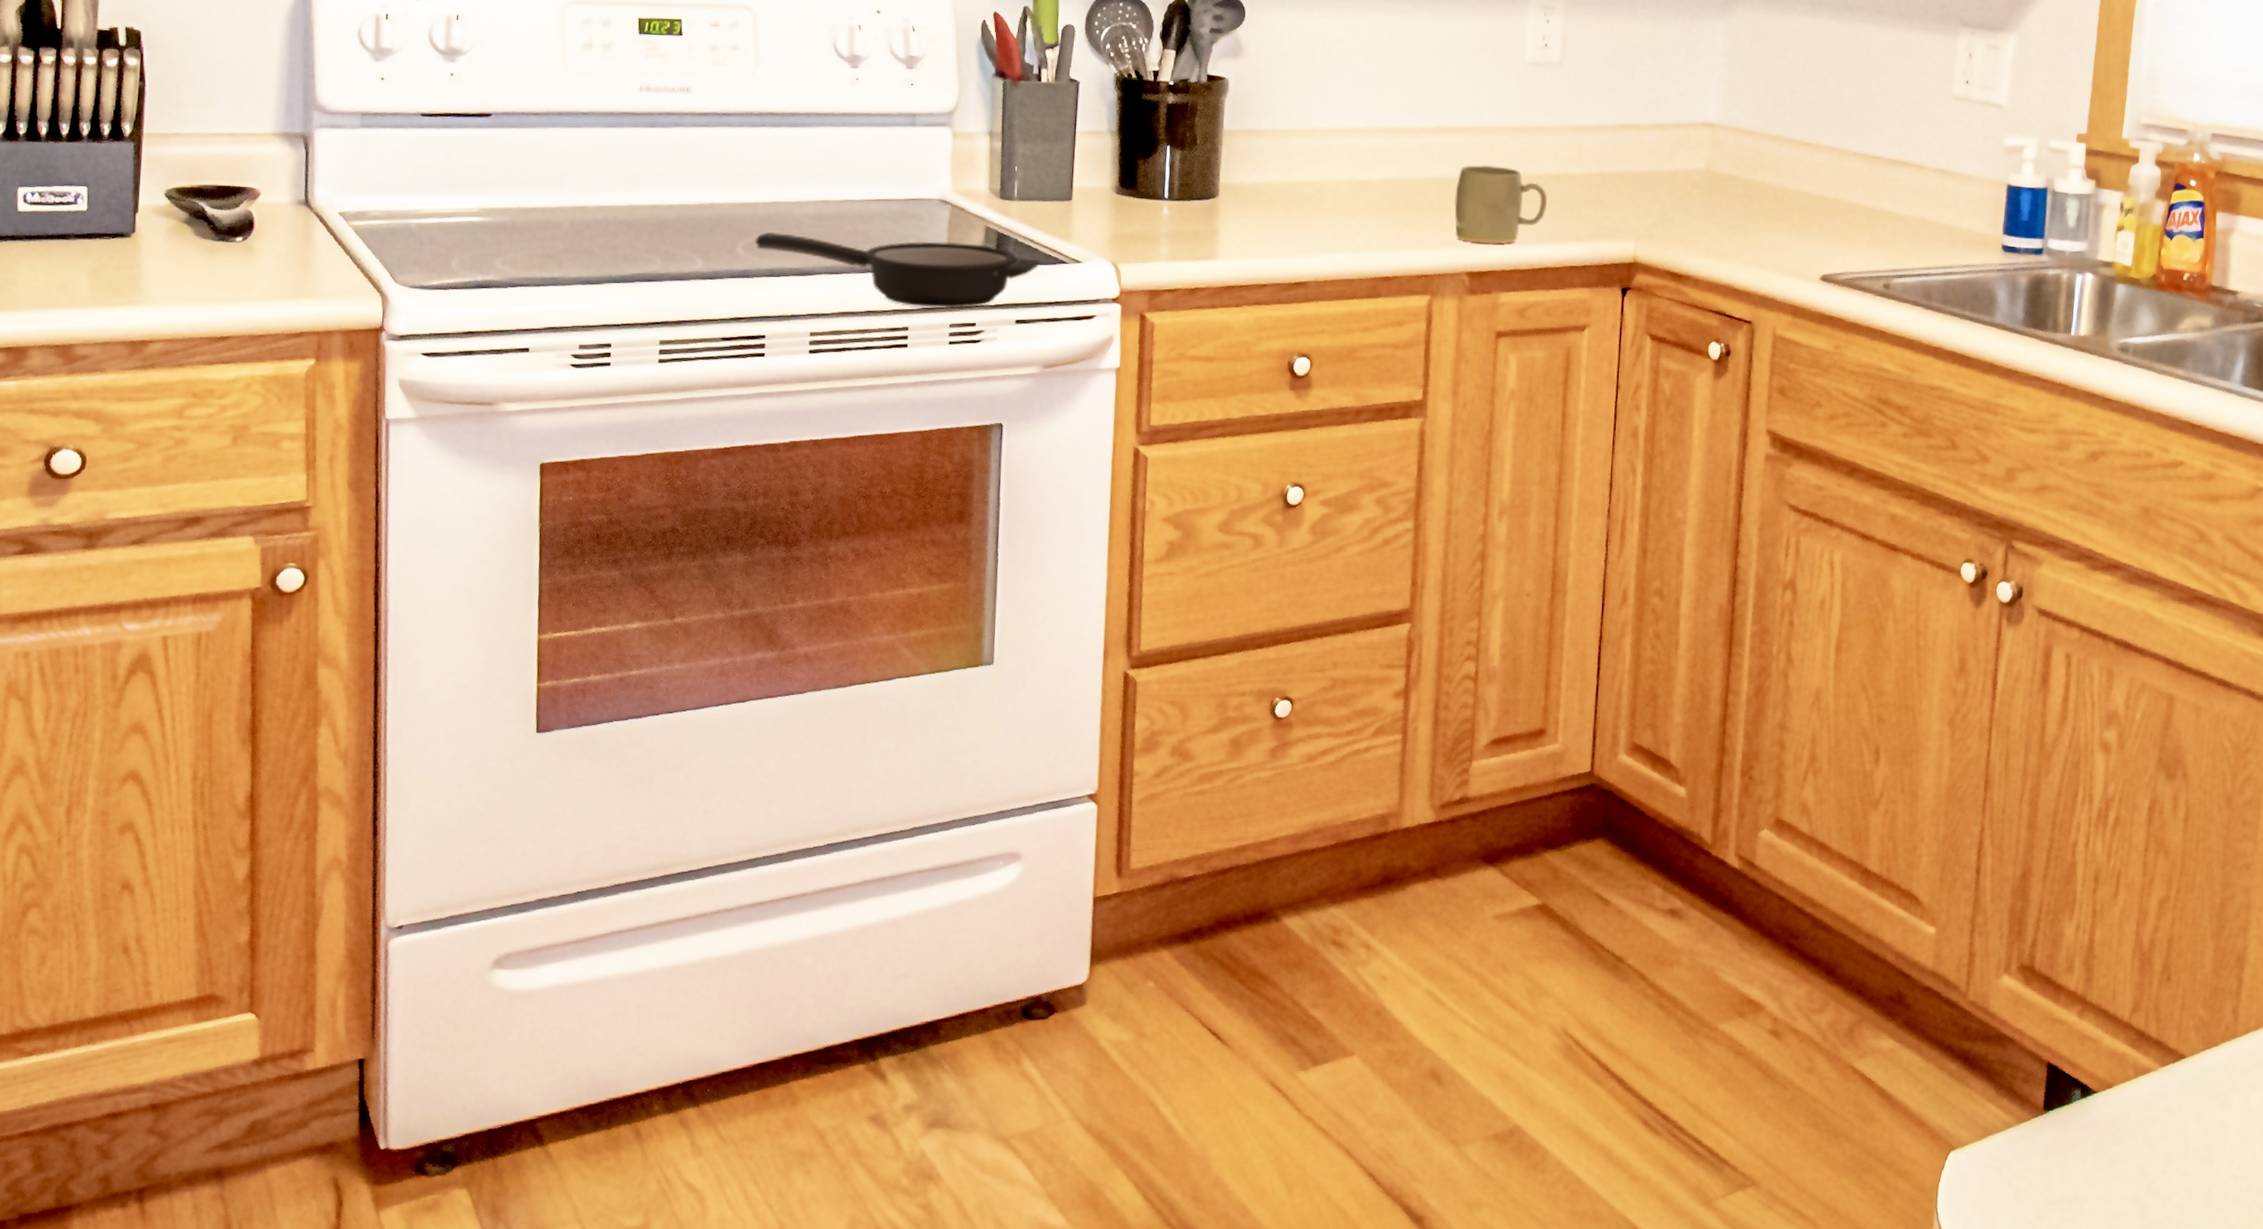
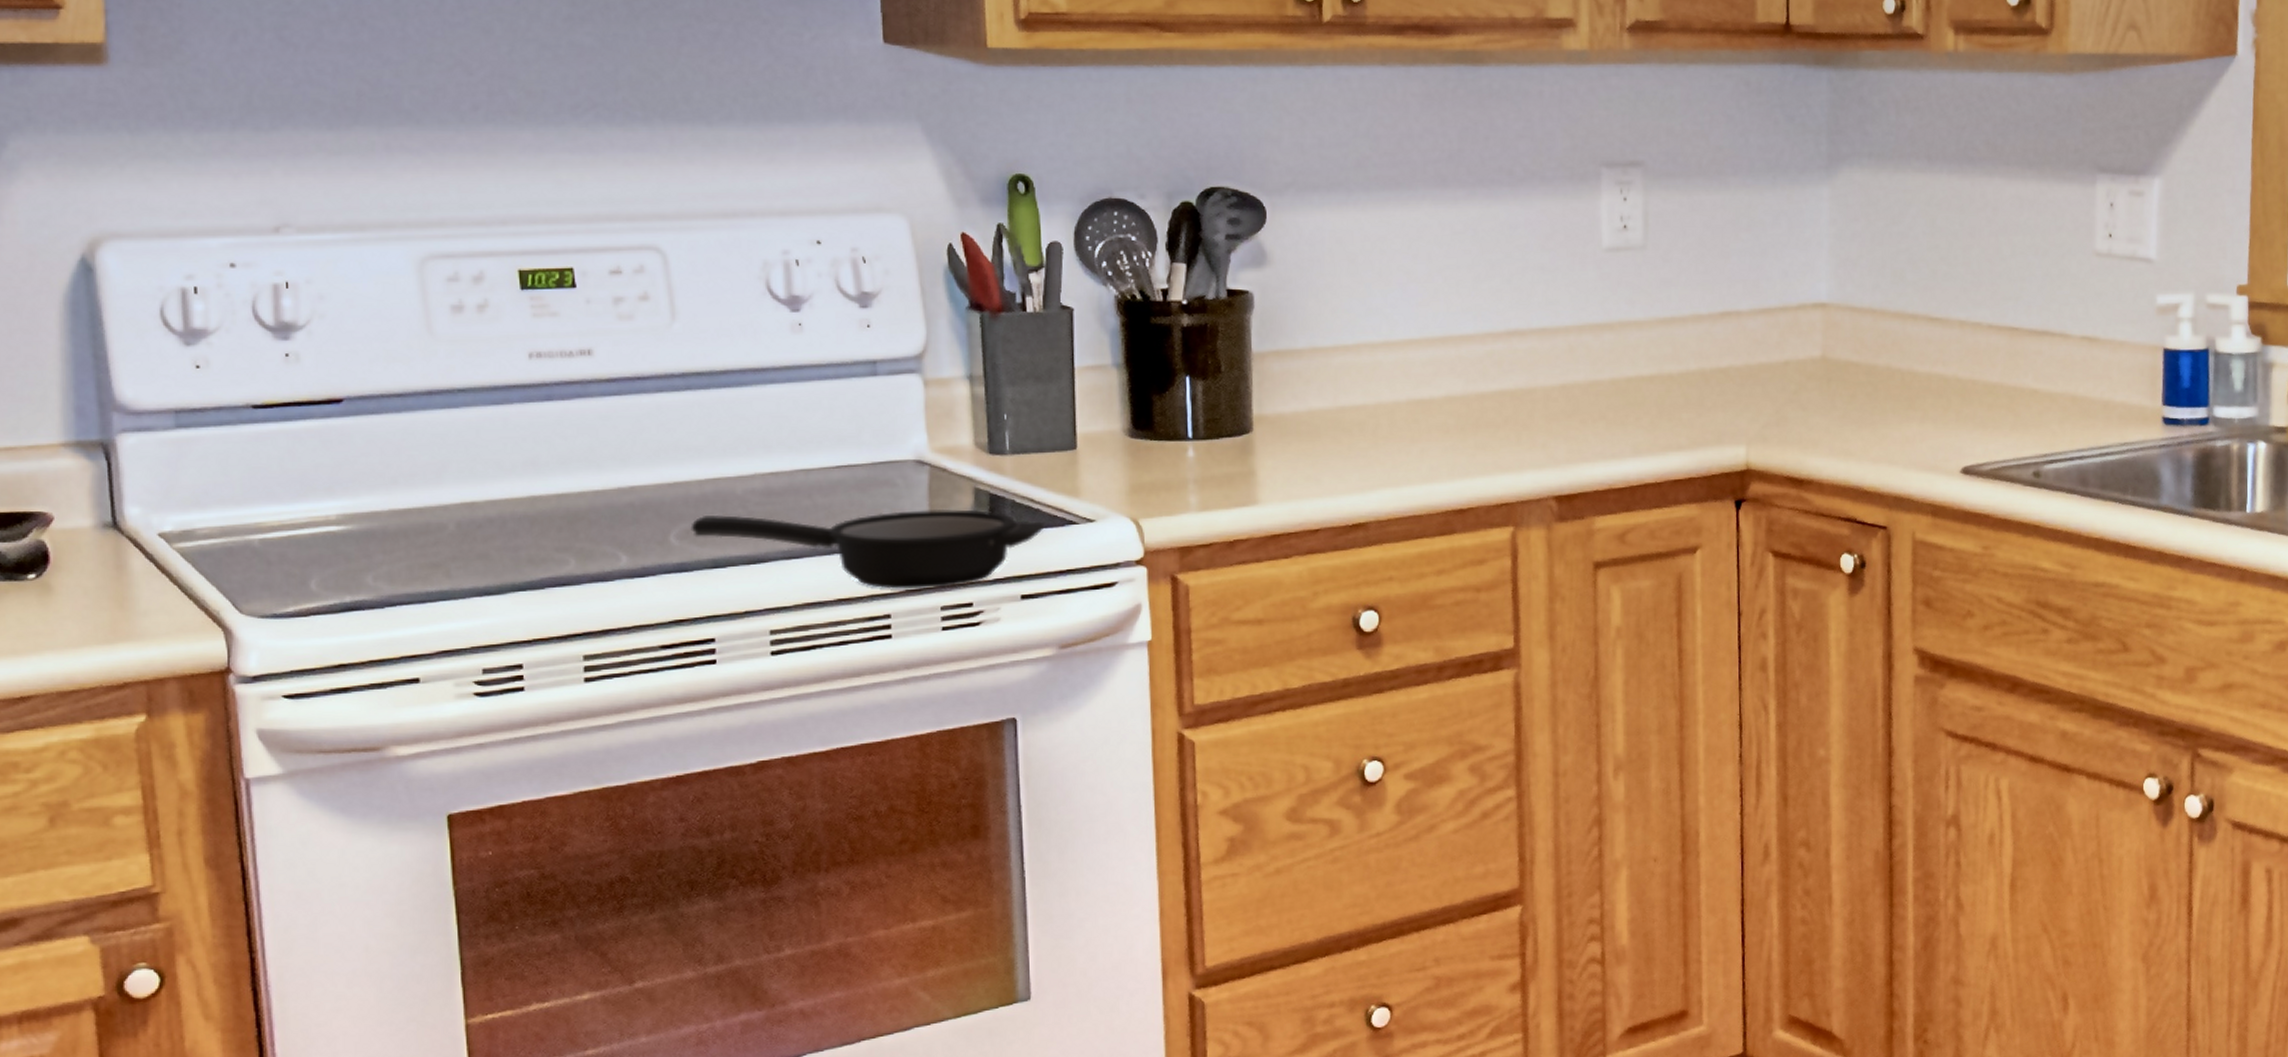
mug: present [1454,164,1547,244] -> none [1533,370,1641,462]

